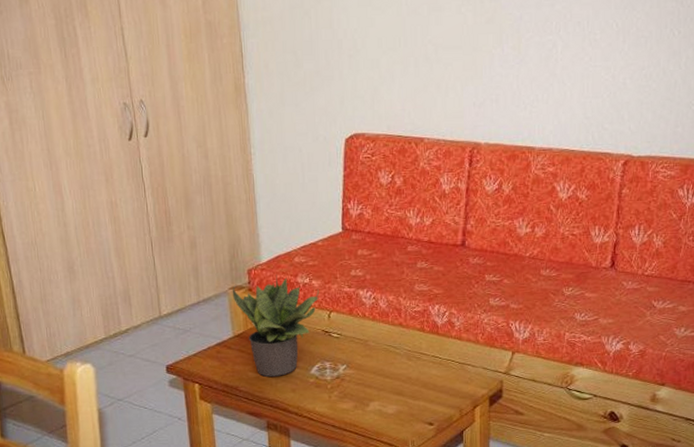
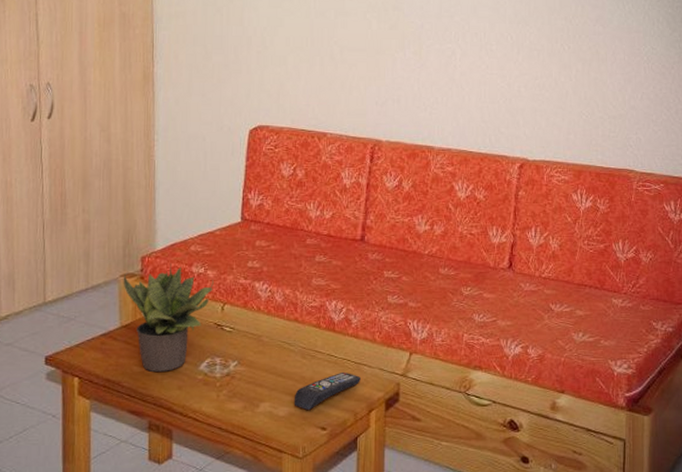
remote control: none [401,371,465,407] -> present [294,371,360,410]

